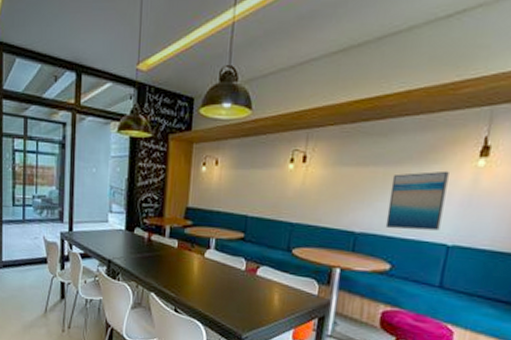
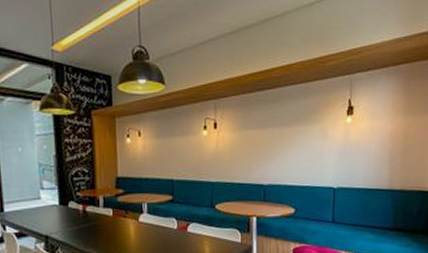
wall art: present [385,170,449,231] -> none [286,128,327,179]

